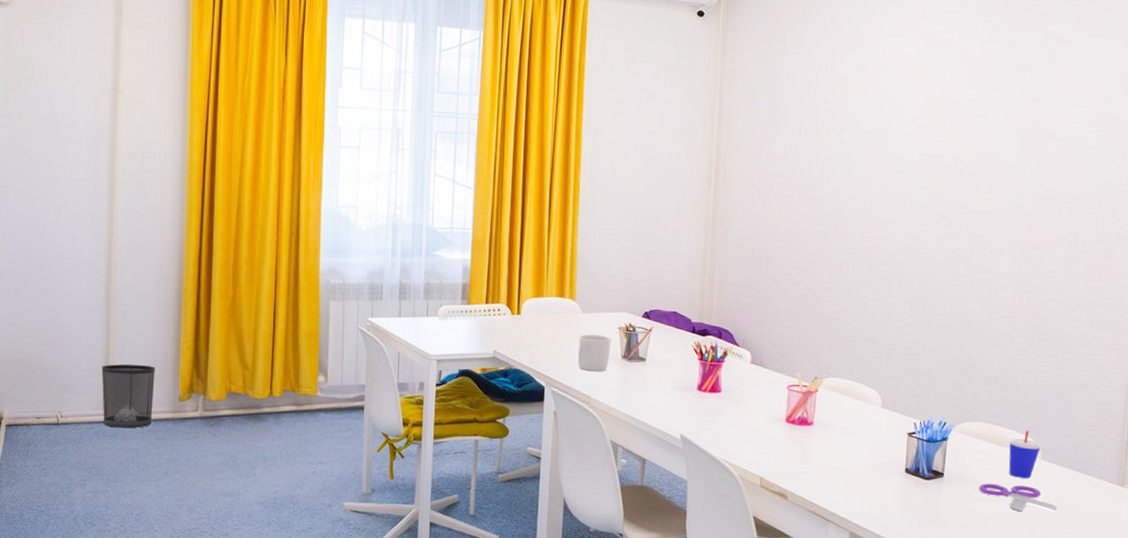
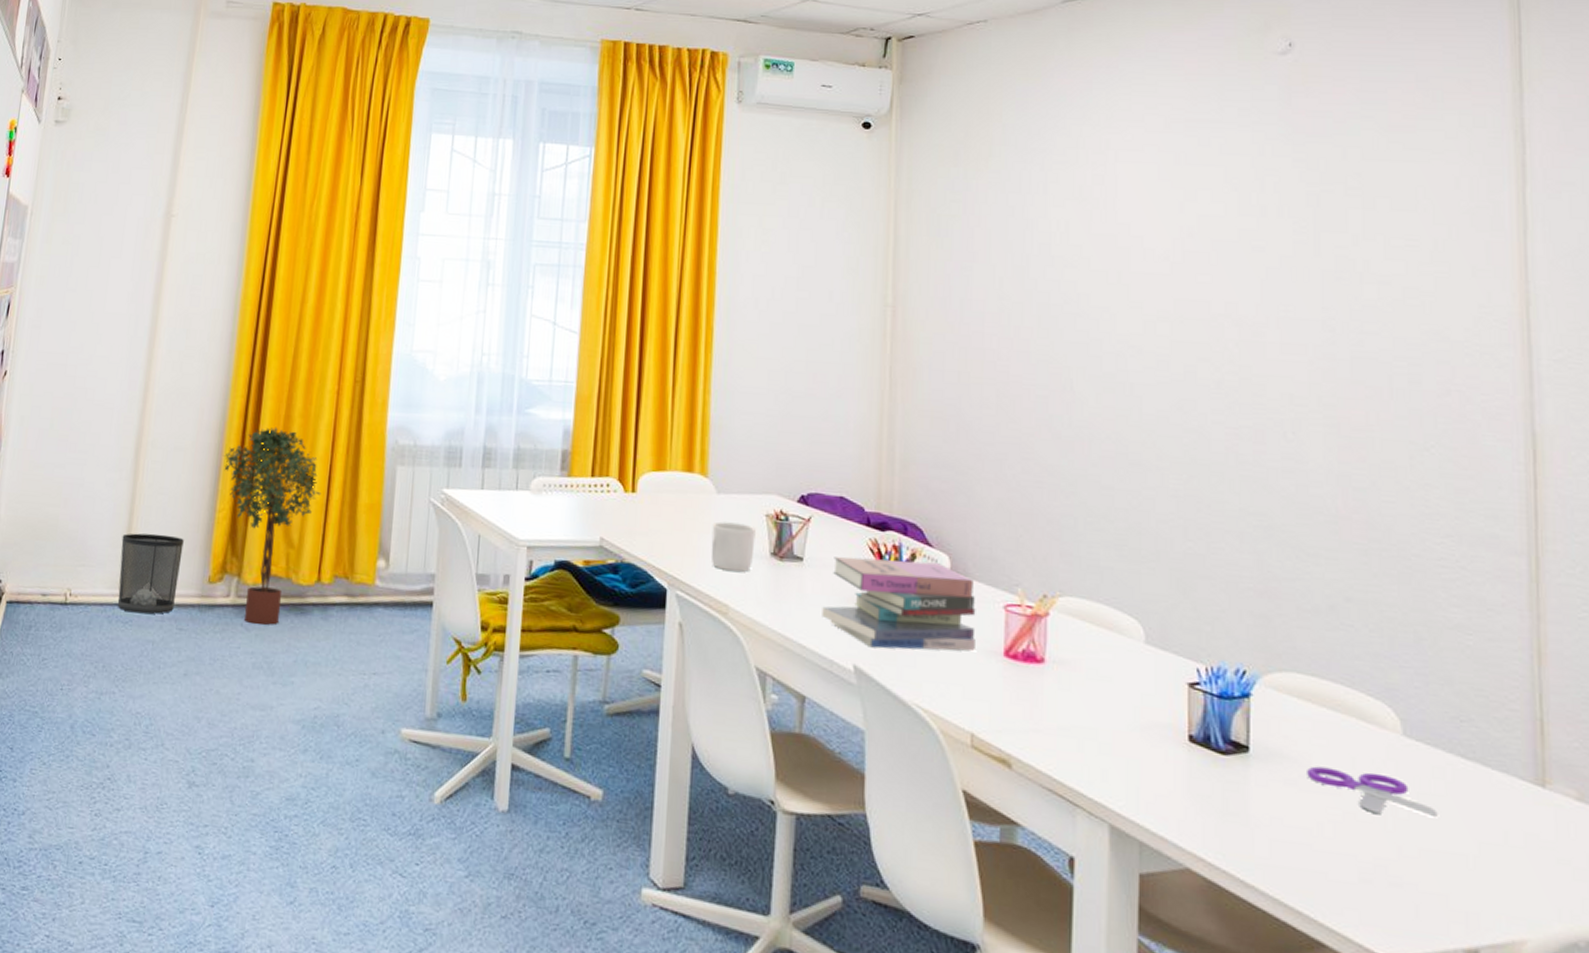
potted tree: none [183,272,269,431] -> present [223,427,322,625]
books: none [659,356,768,422] -> present [822,556,976,652]
beverage cup: present [1008,430,1041,478] -> none [1348,690,1400,764]

